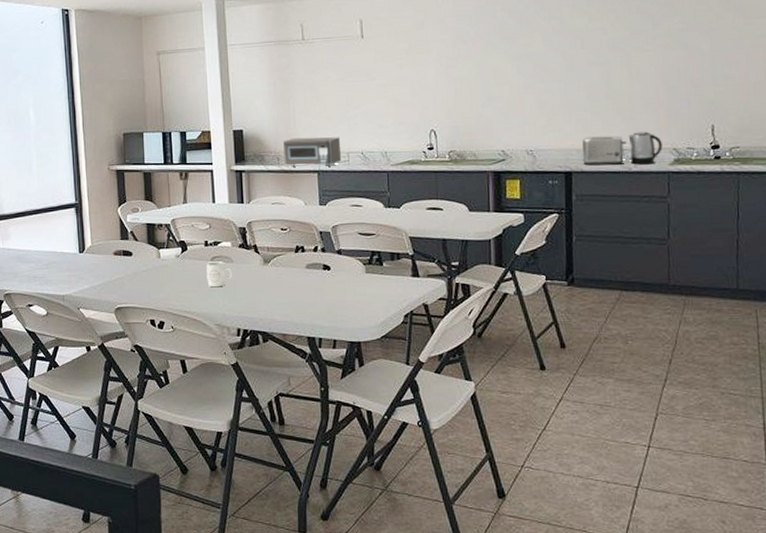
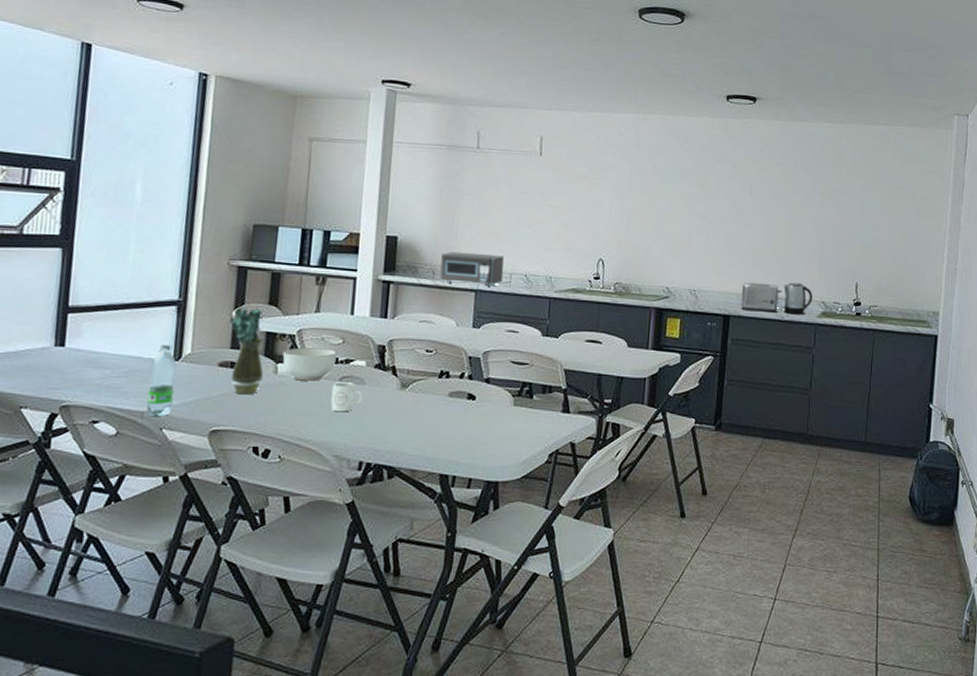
bottle: none [63,240,85,298] -> present [146,345,177,416]
vase: none [116,201,150,277] -> present [229,303,264,395]
bowl: none [162,234,207,263] -> present [282,347,337,381]

